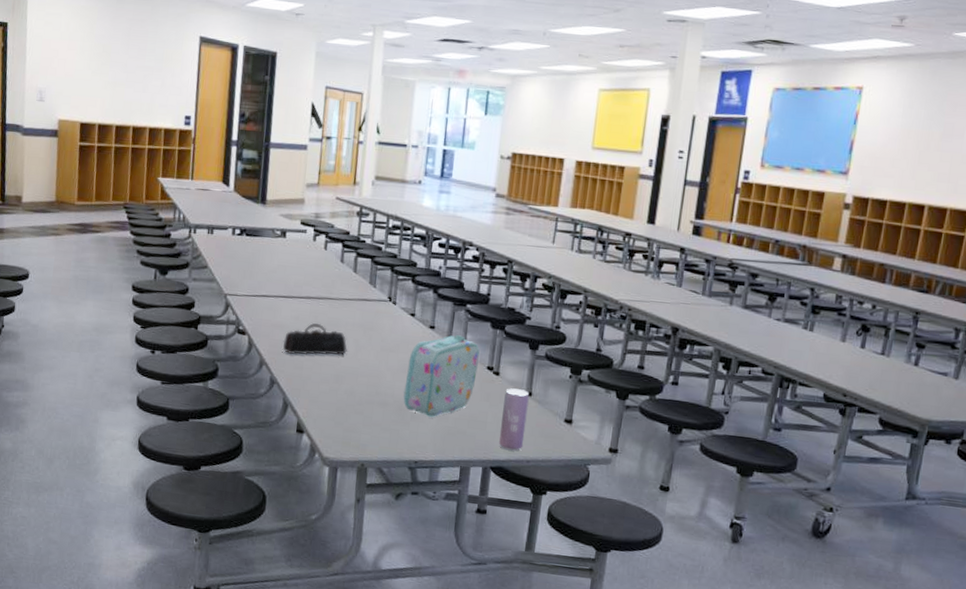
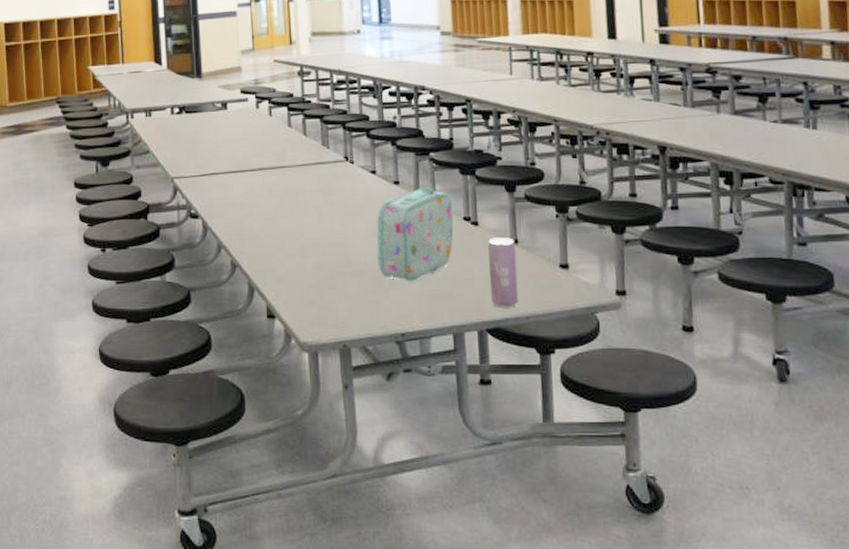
pencil case: present [283,323,347,356] -> none [239,196,309,232]

